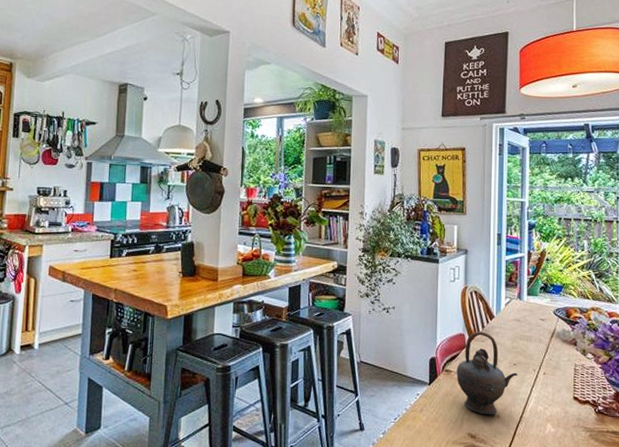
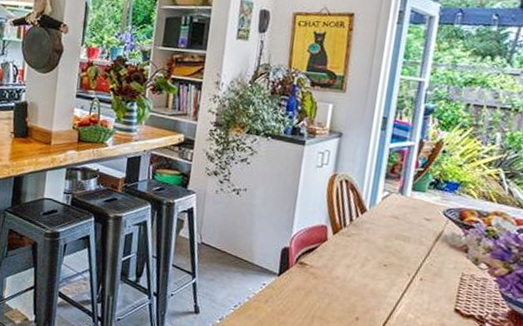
teapot: present [456,331,518,415] -> none [311,224,388,316]

